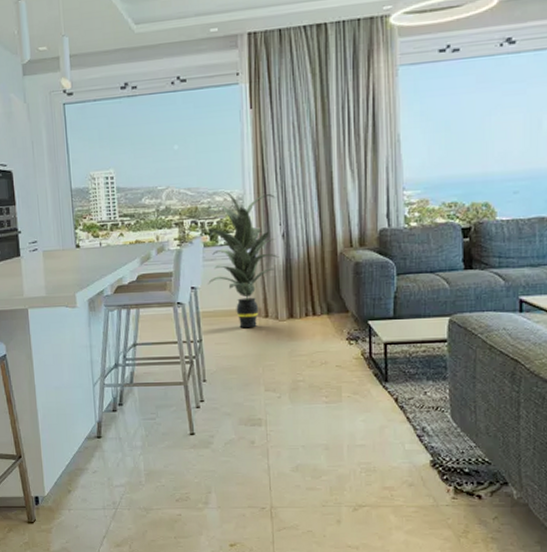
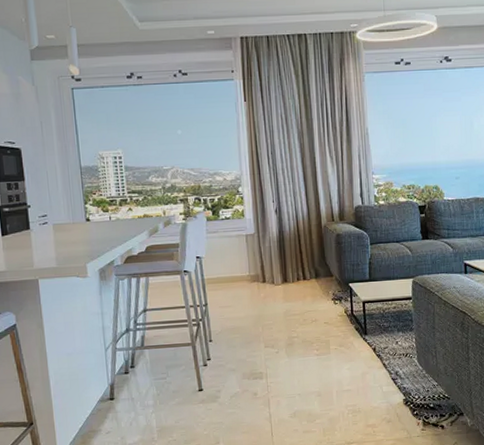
indoor plant: present [197,191,279,329] -> none [201,171,274,293]

